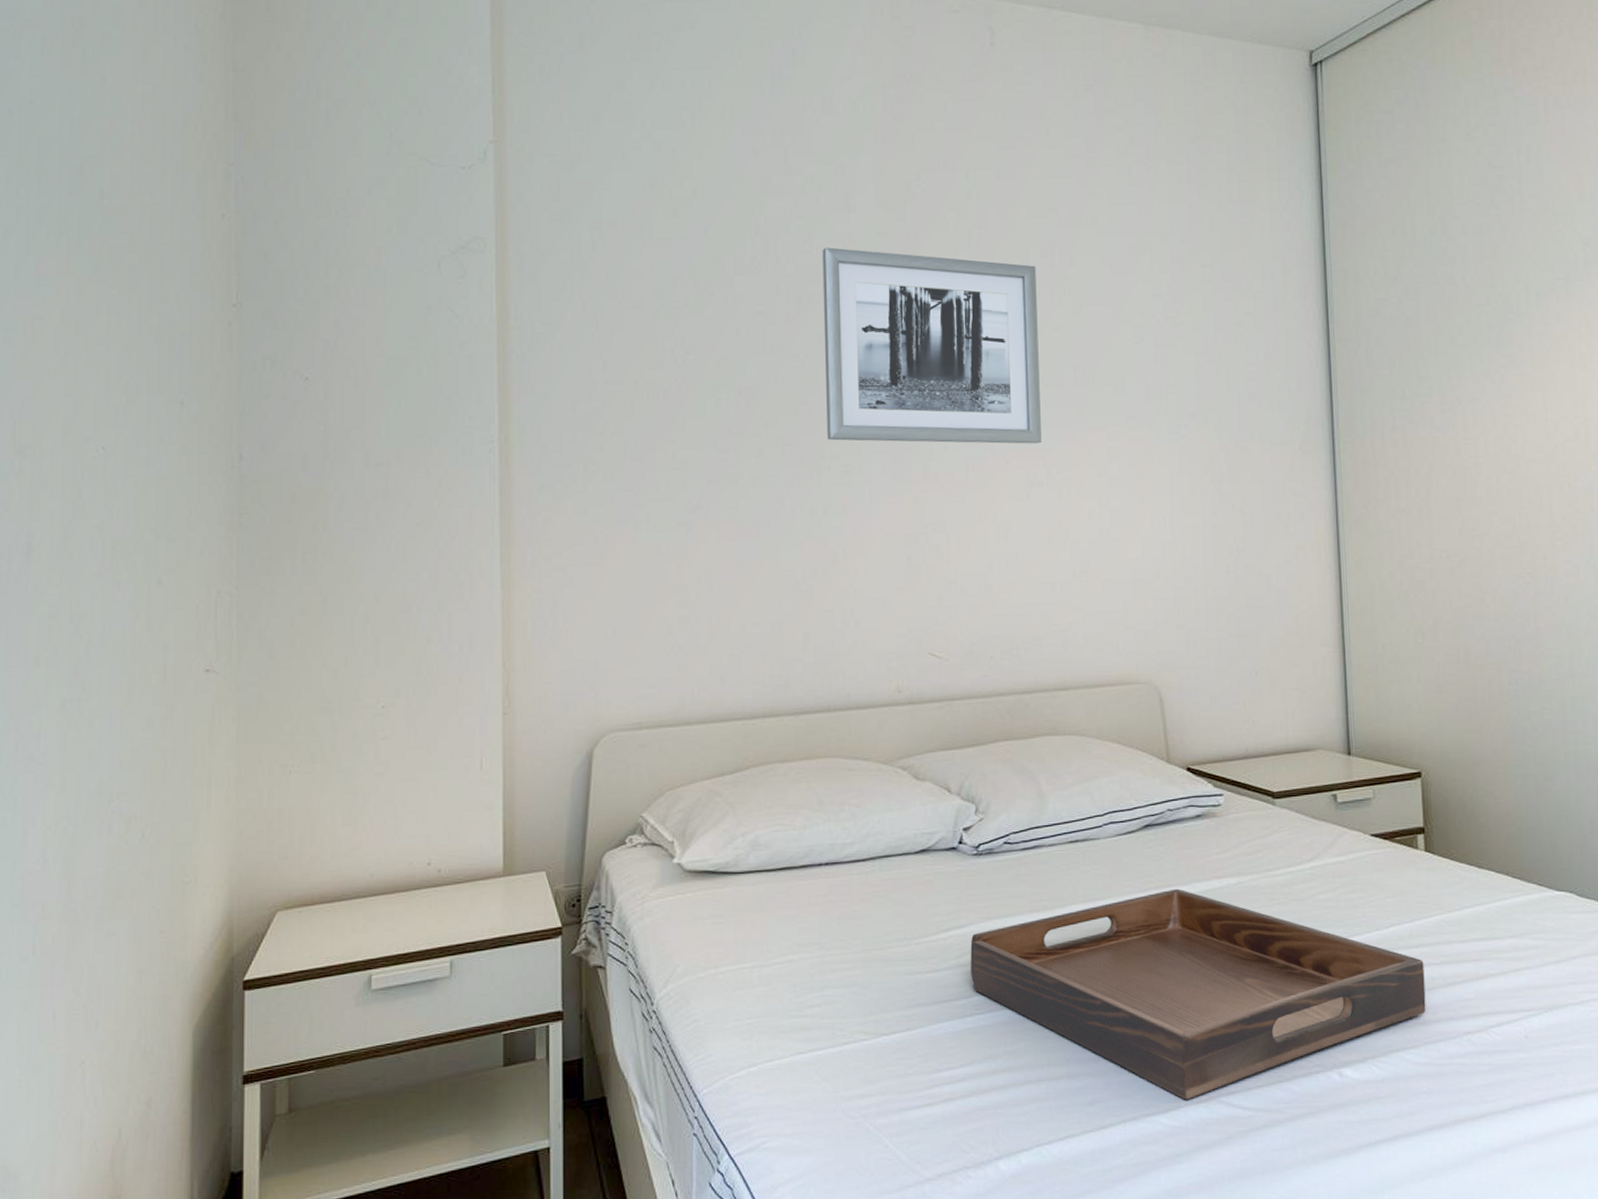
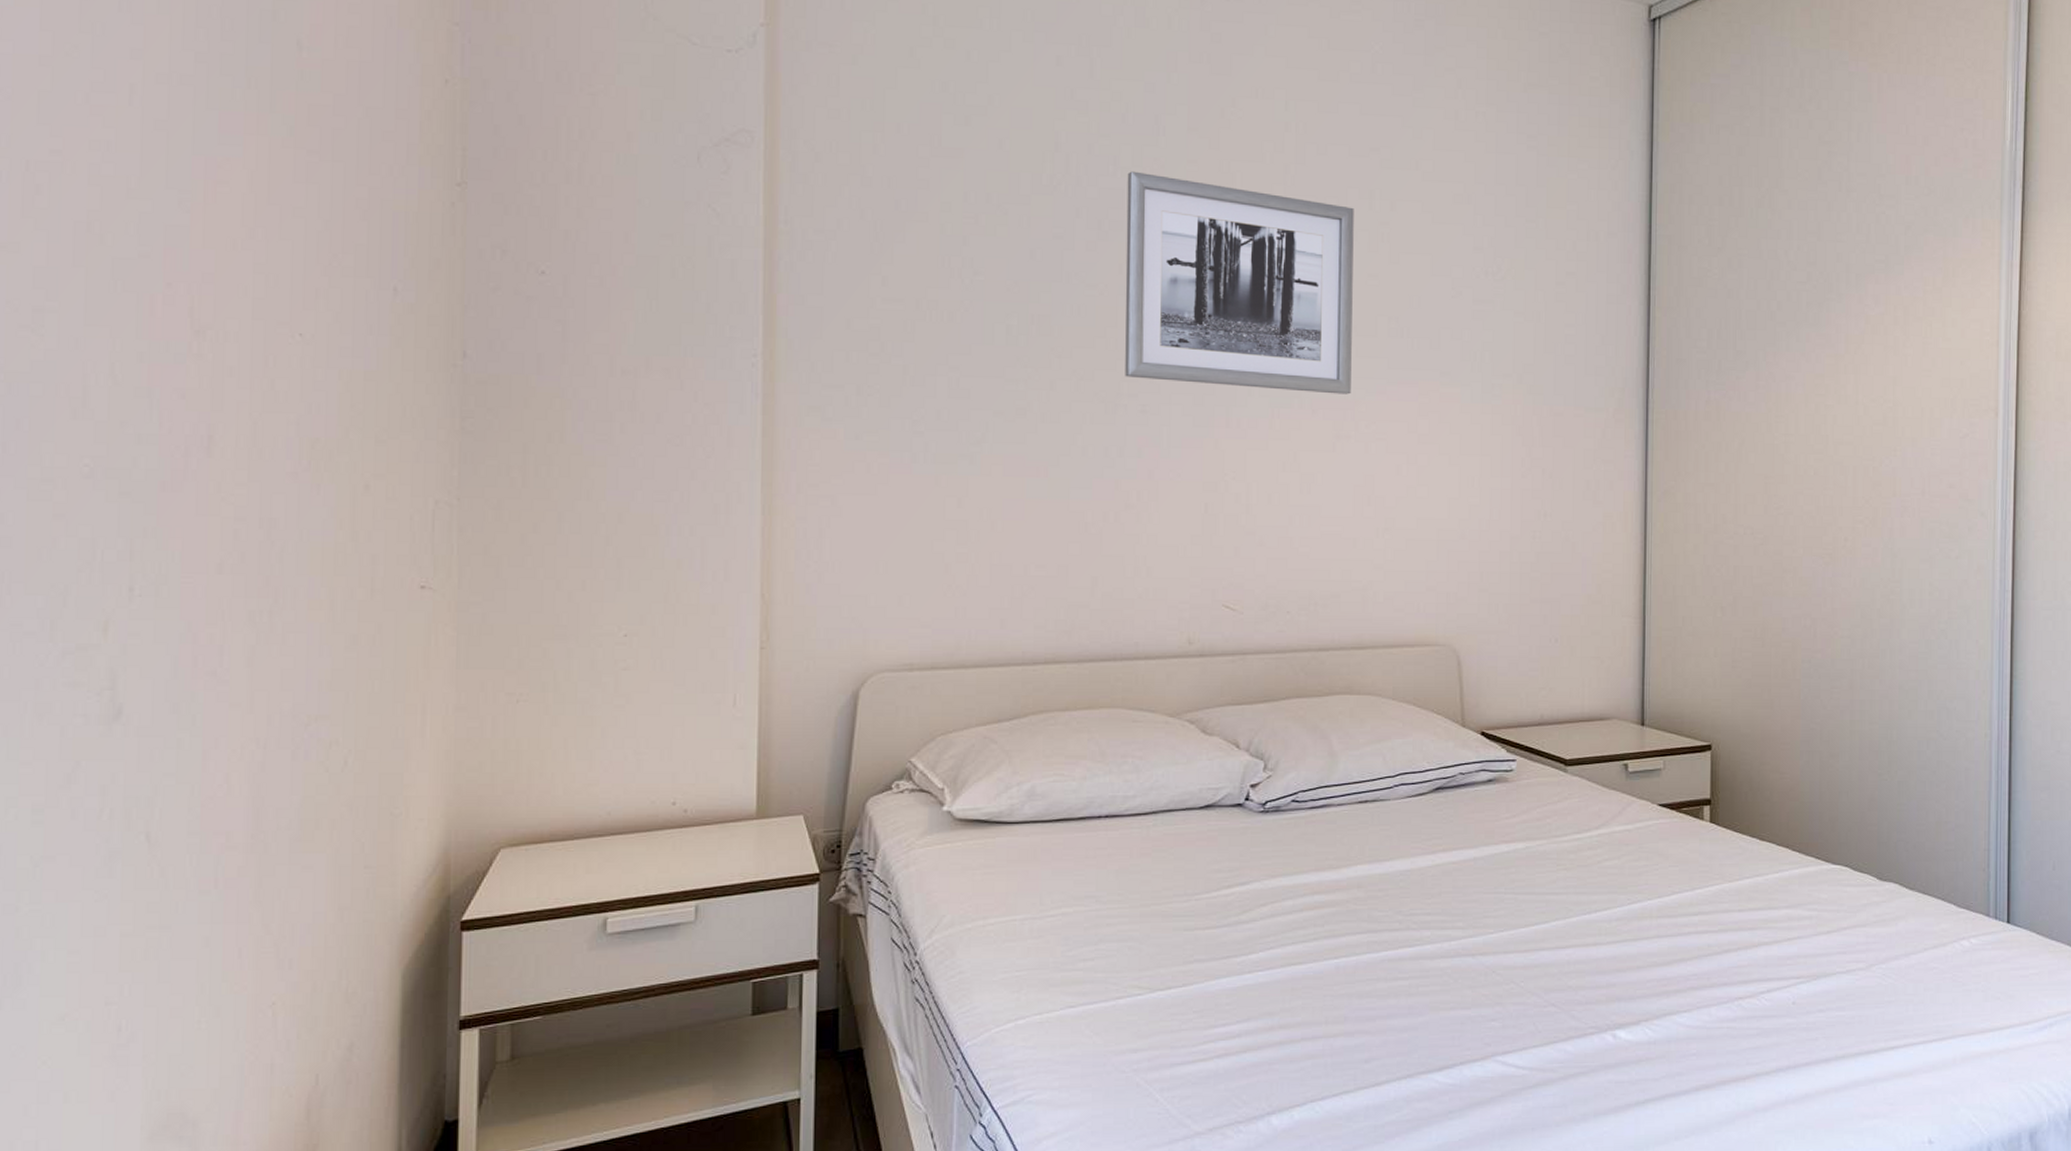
serving tray: present [970,888,1426,1100] -> none [1251,851,1702,1059]

